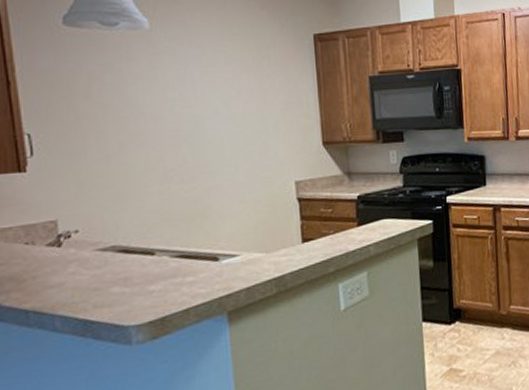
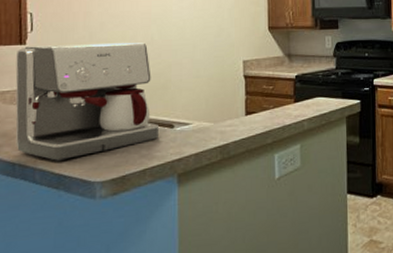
coffee maker: none [15,165,201,305] -> present [15,42,158,161]

